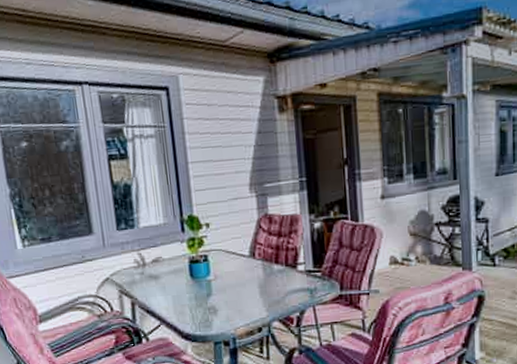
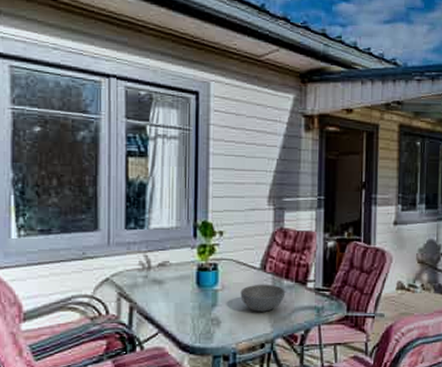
bowl: none [233,270,277,298] -> present [240,284,286,312]

